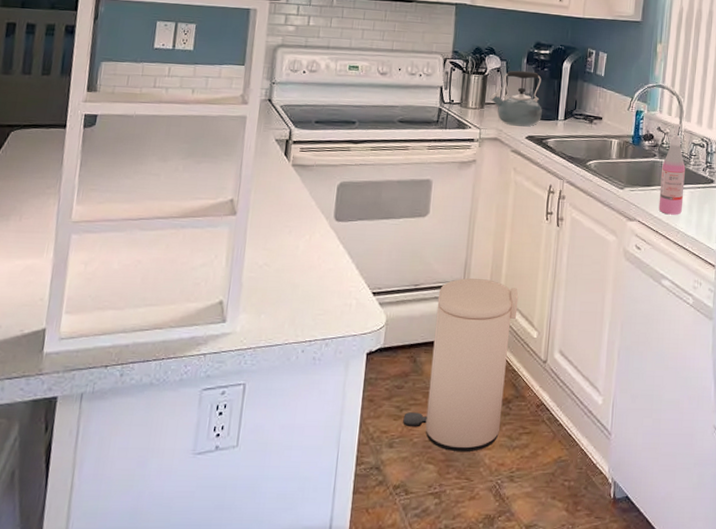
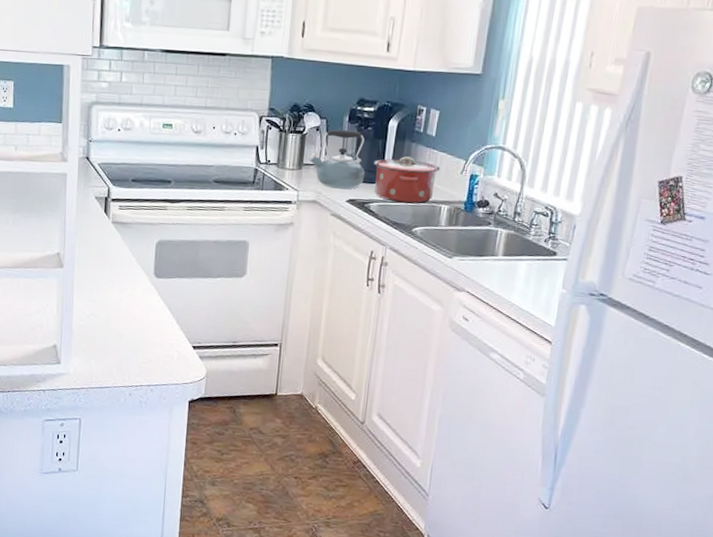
pedal bin: present [403,278,519,452] -> none [224,338,337,497]
casserole: none [549,95,610,139] -> present [373,156,440,204]
soap dispenser: present [658,123,685,215] -> none [491,189,525,288]

